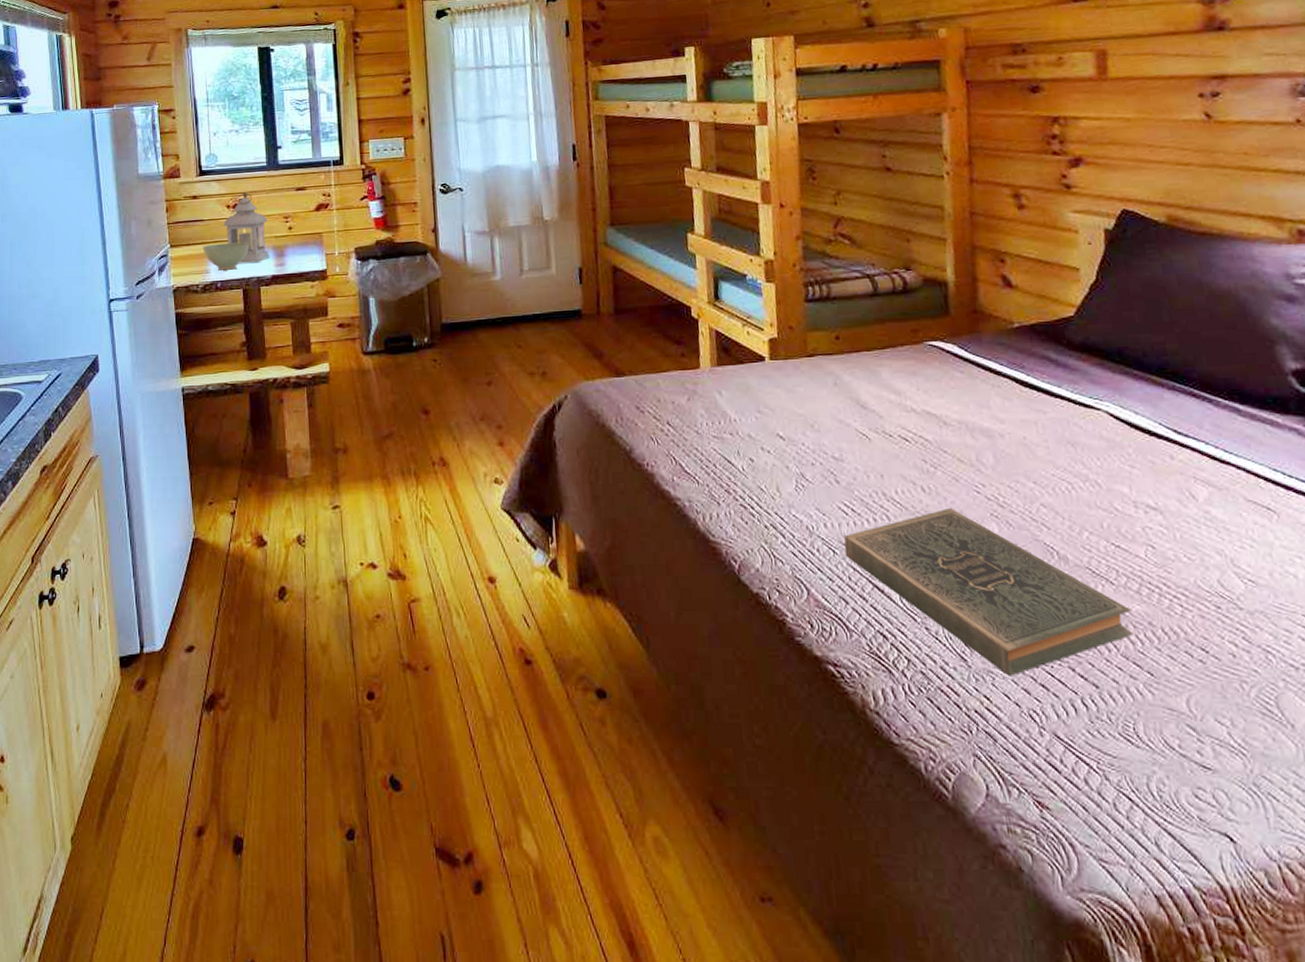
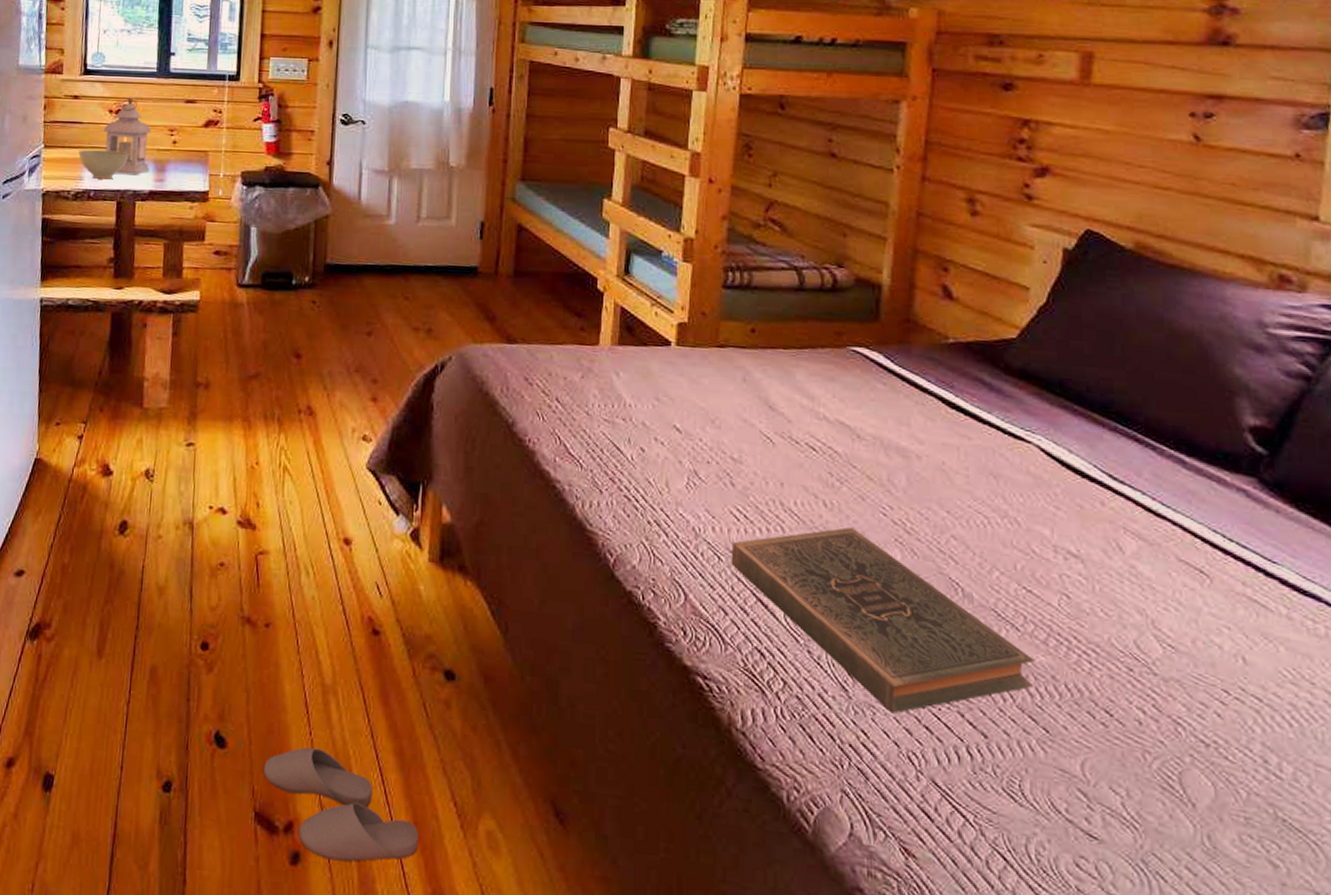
slippers: none [439,779,591,885] -> present [264,747,418,862]

